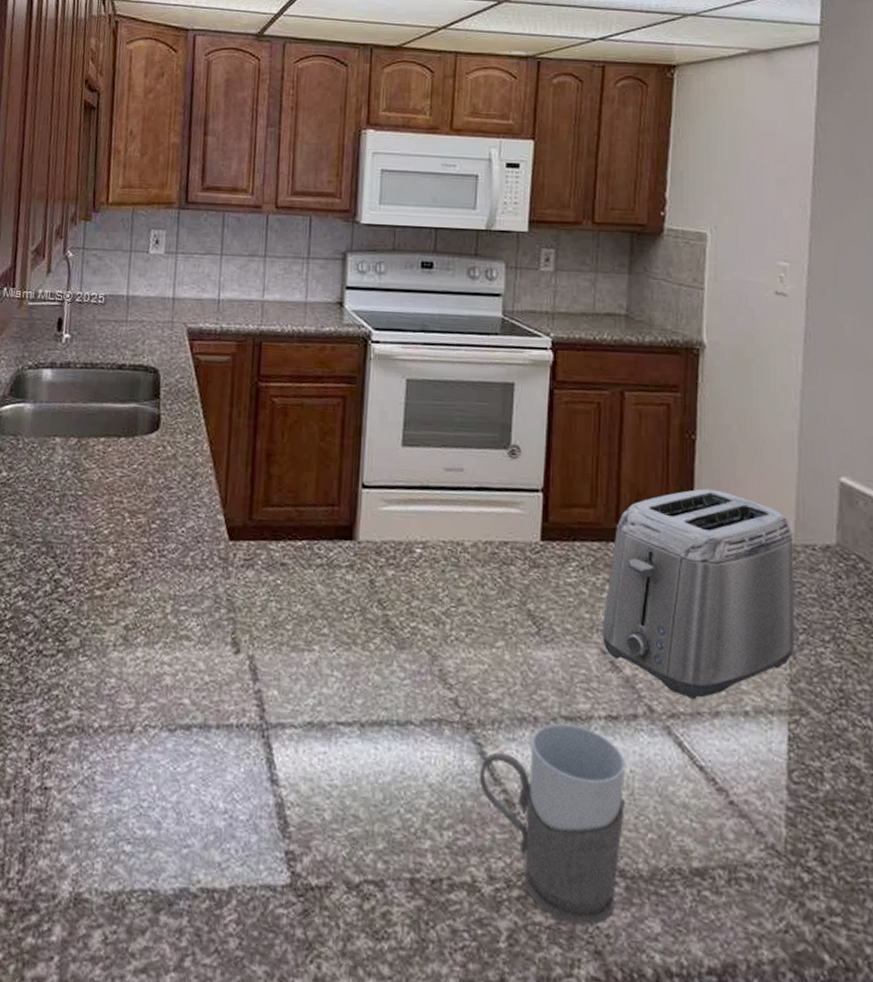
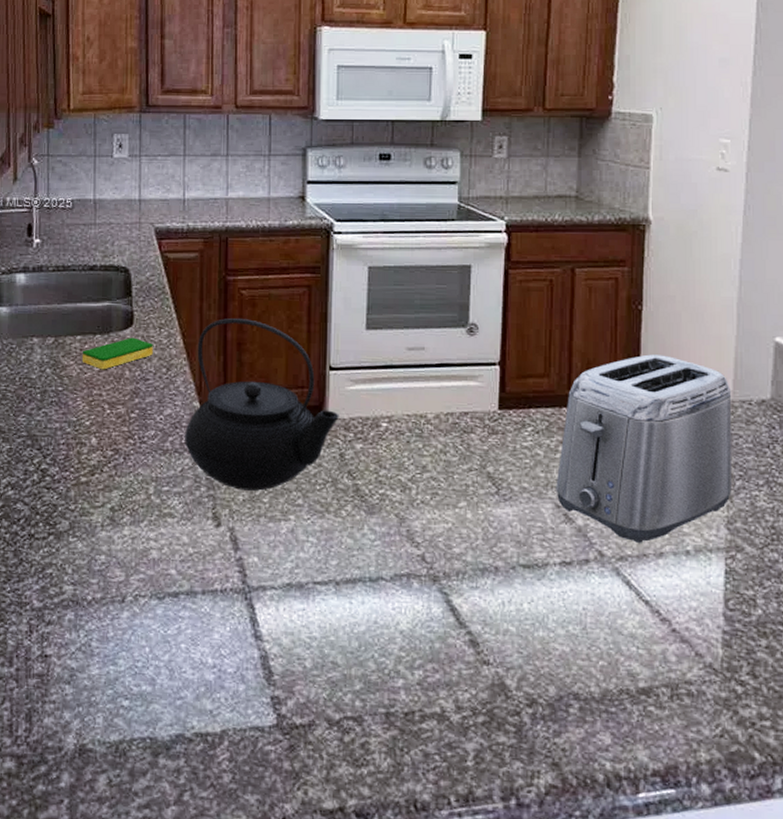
dish sponge: none [104,442,179,476] -> present [81,337,153,370]
teapot: none [205,427,371,616] -> present [184,318,339,491]
mug: present [479,723,625,926] -> none [446,571,578,742]

